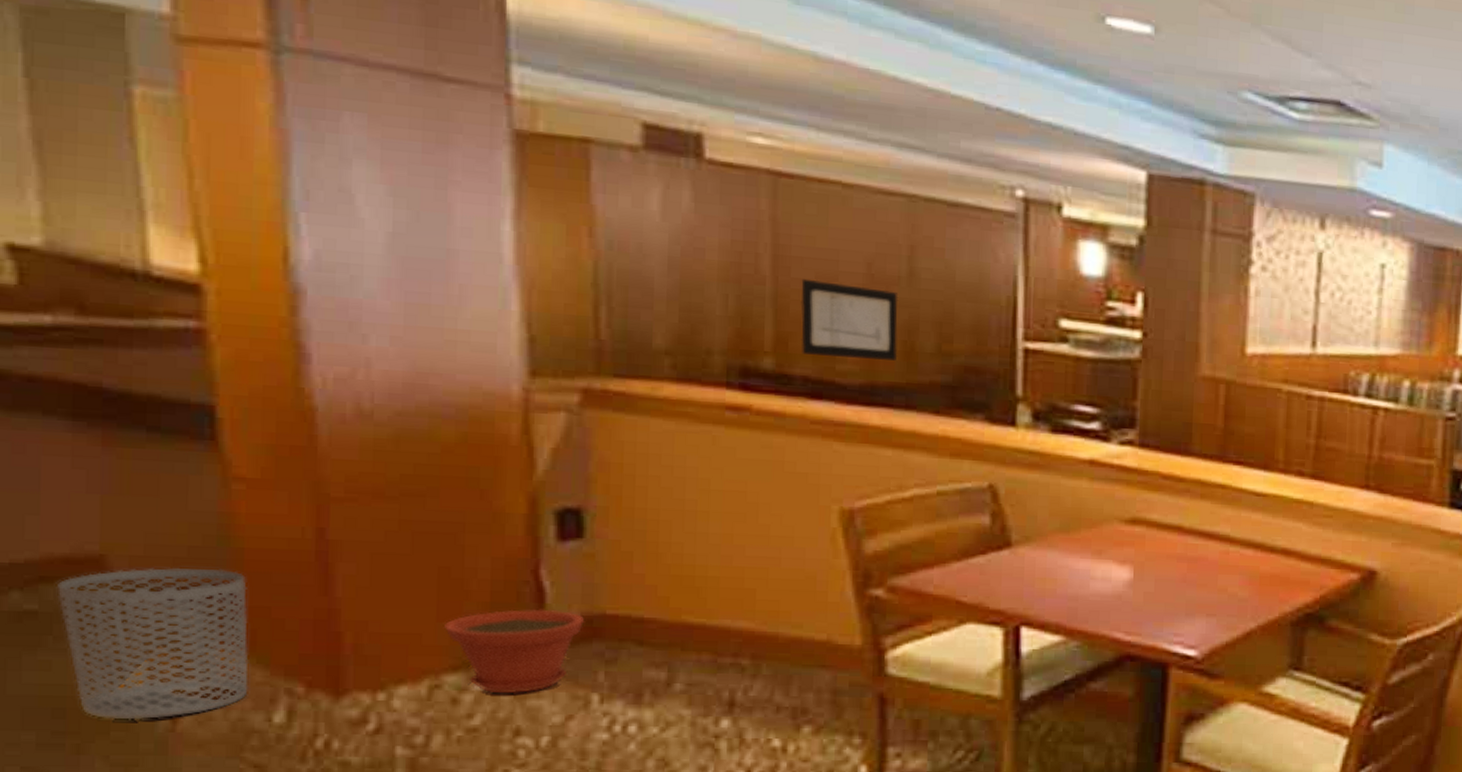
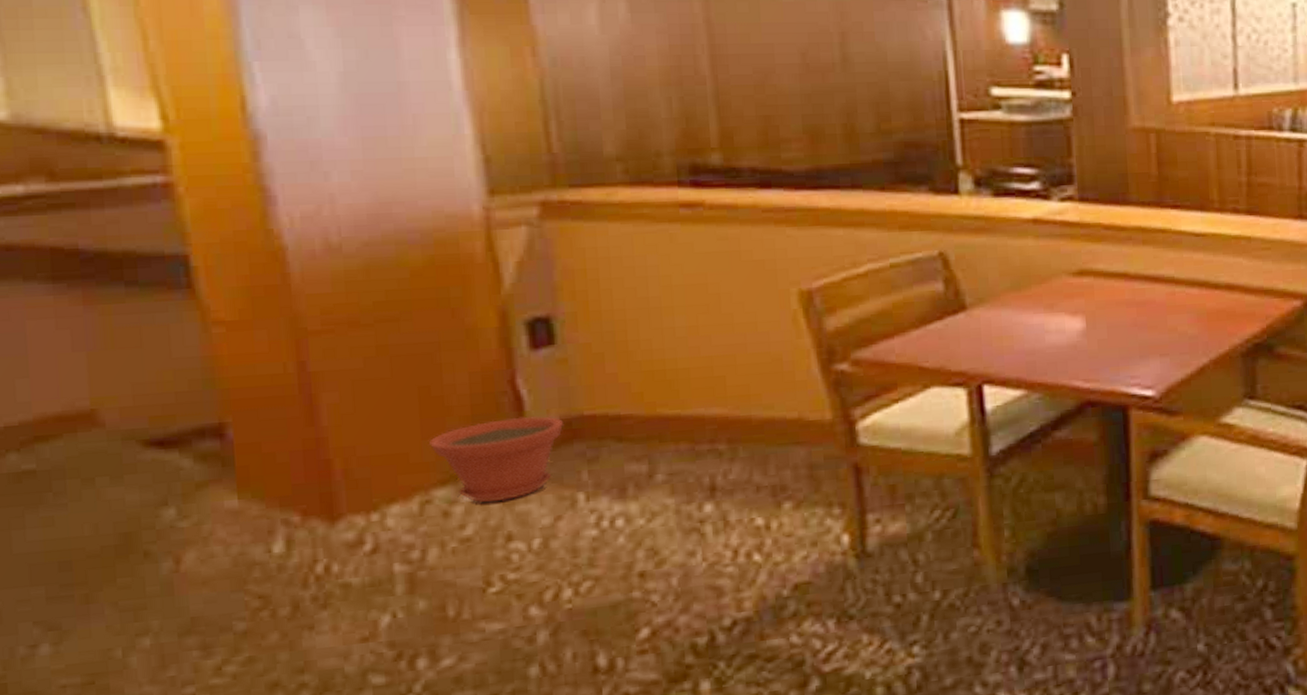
waste bin: present [56,567,249,720] -> none [51,410,247,567]
wall art: present [800,278,899,361] -> none [740,74,840,146]

